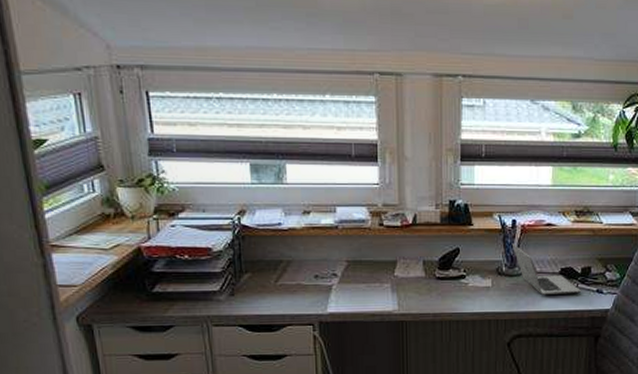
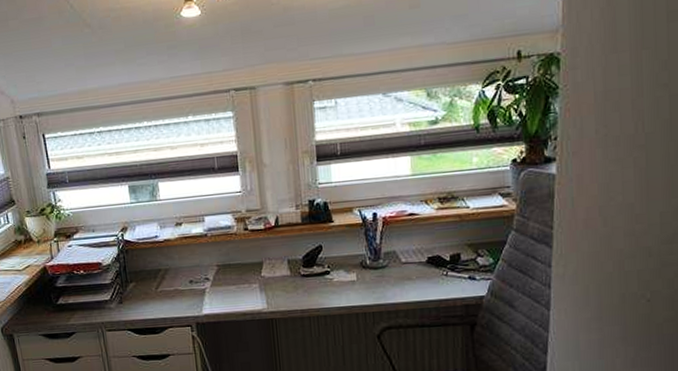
laptop: present [511,243,581,296] -> none [374,236,451,286]

